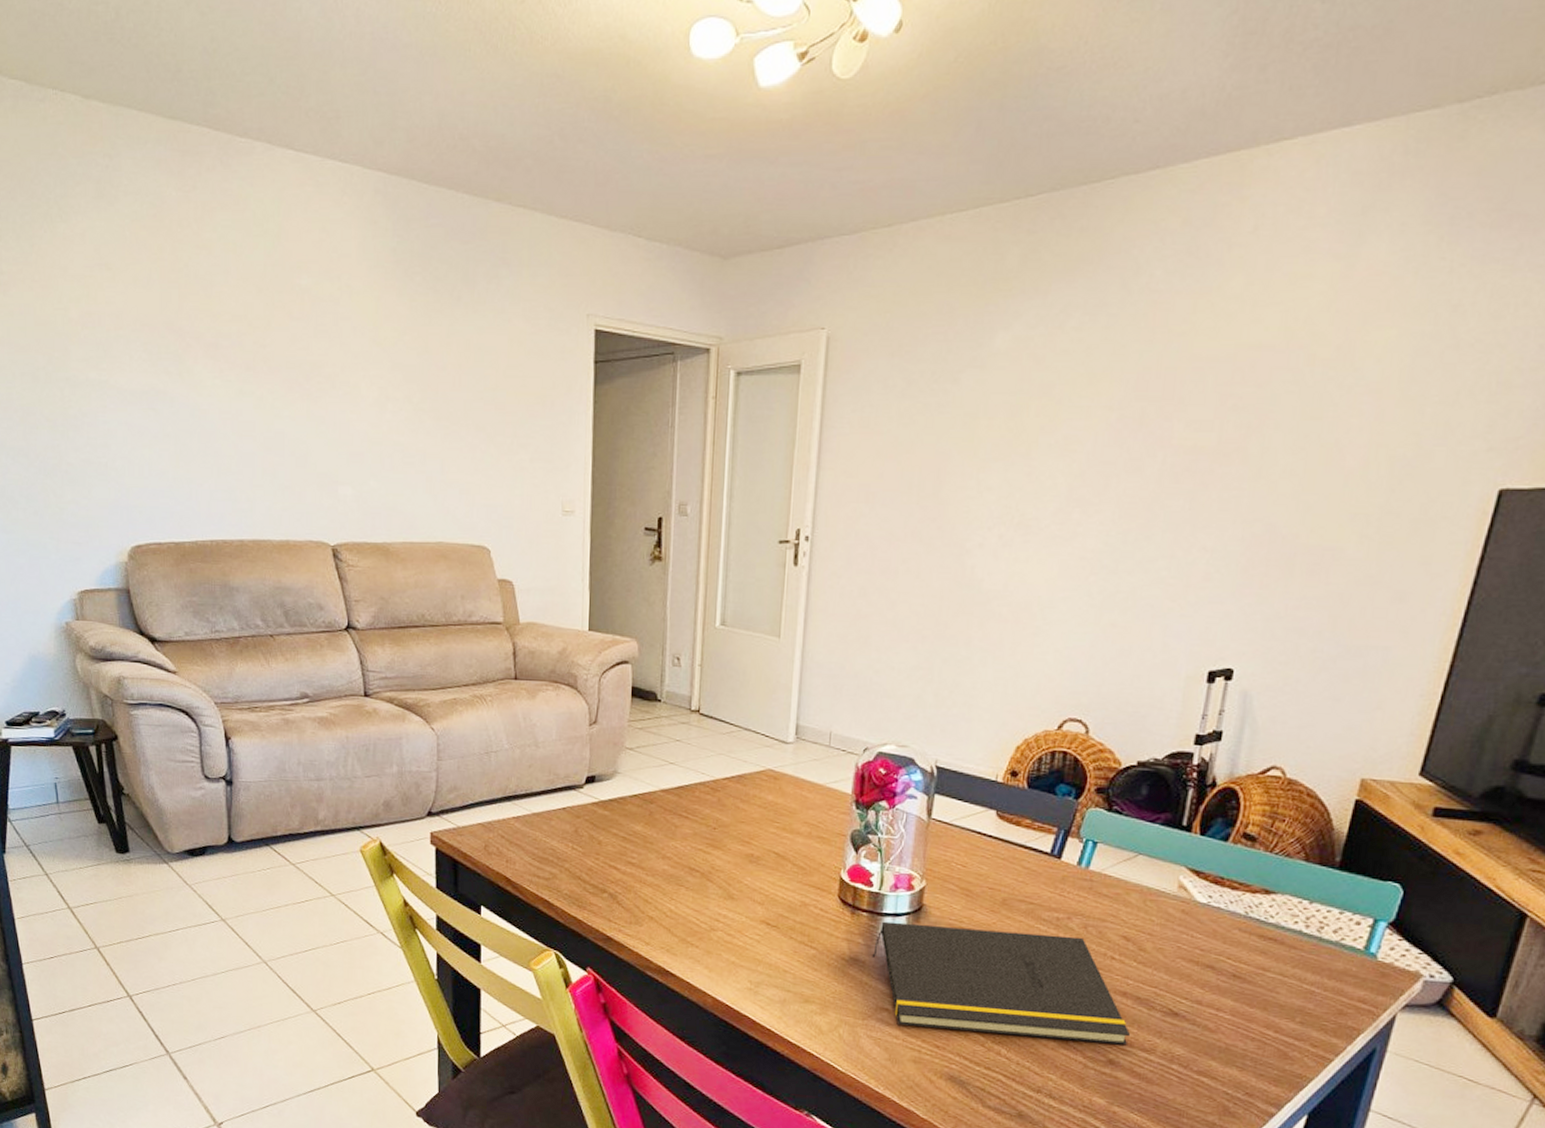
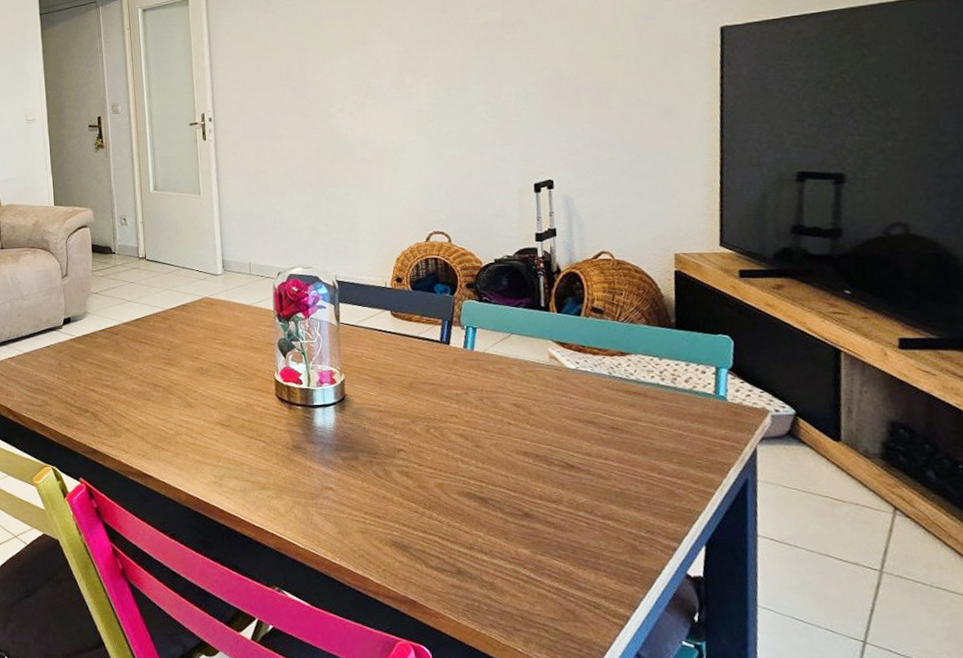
notepad: present [871,921,1131,1046] -> none [311,408,539,501]

